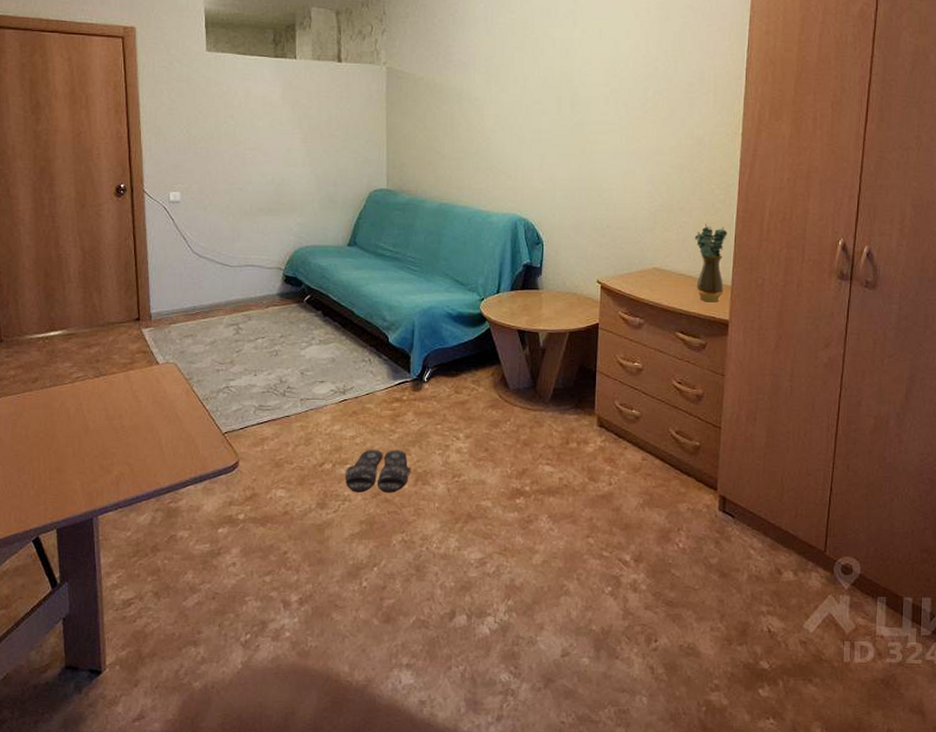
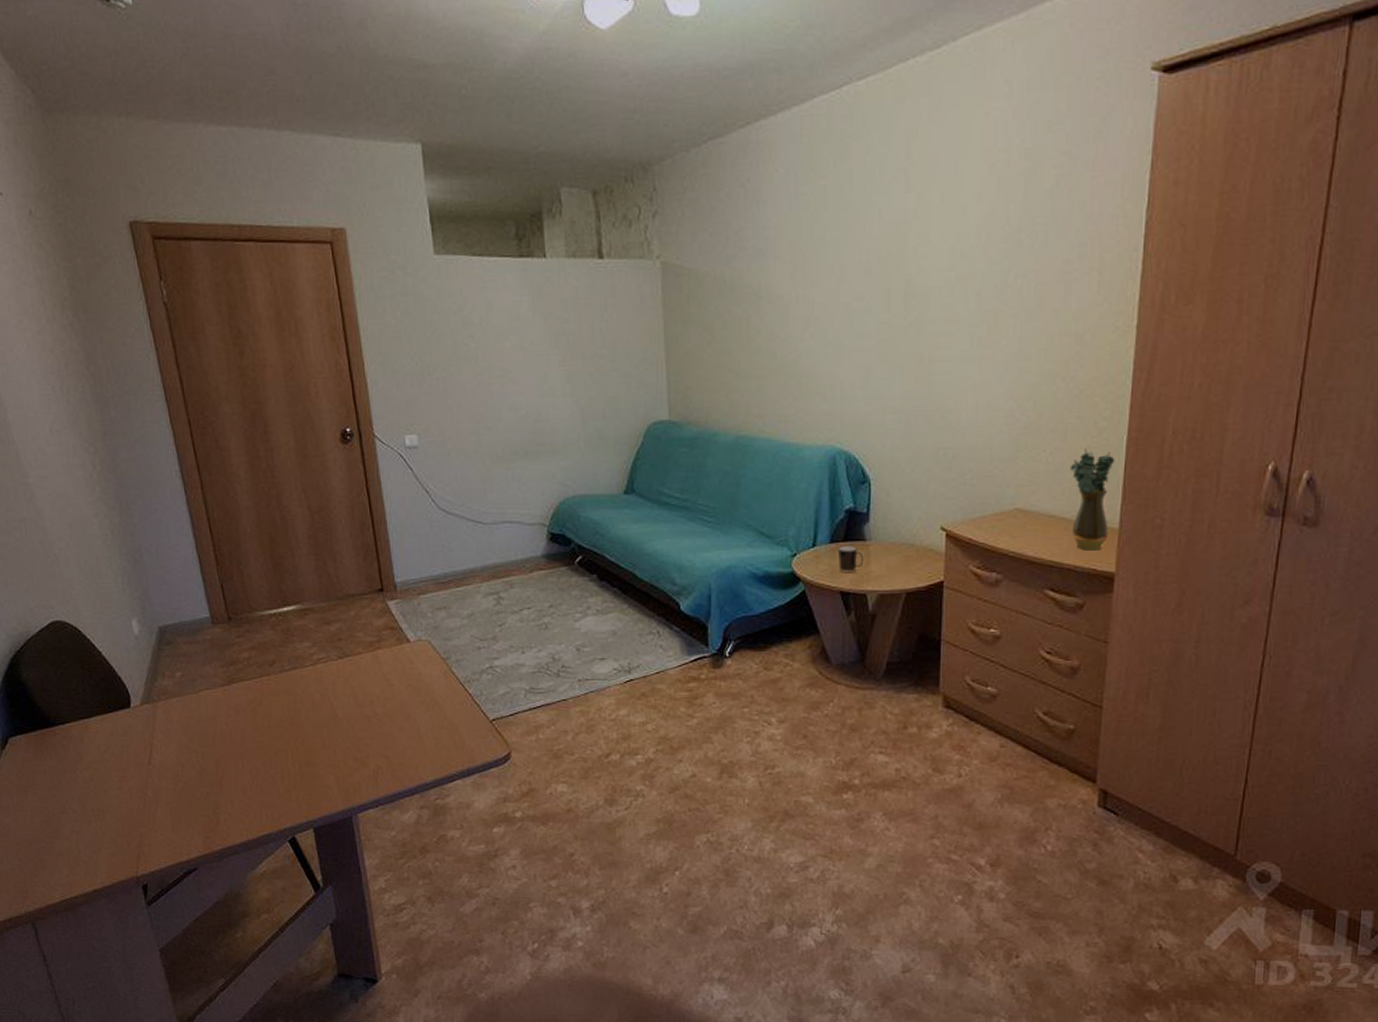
slippers: present [345,449,411,493] -> none [636,737,715,787]
mug: none [516,293,537,315] -> present [837,545,864,573]

